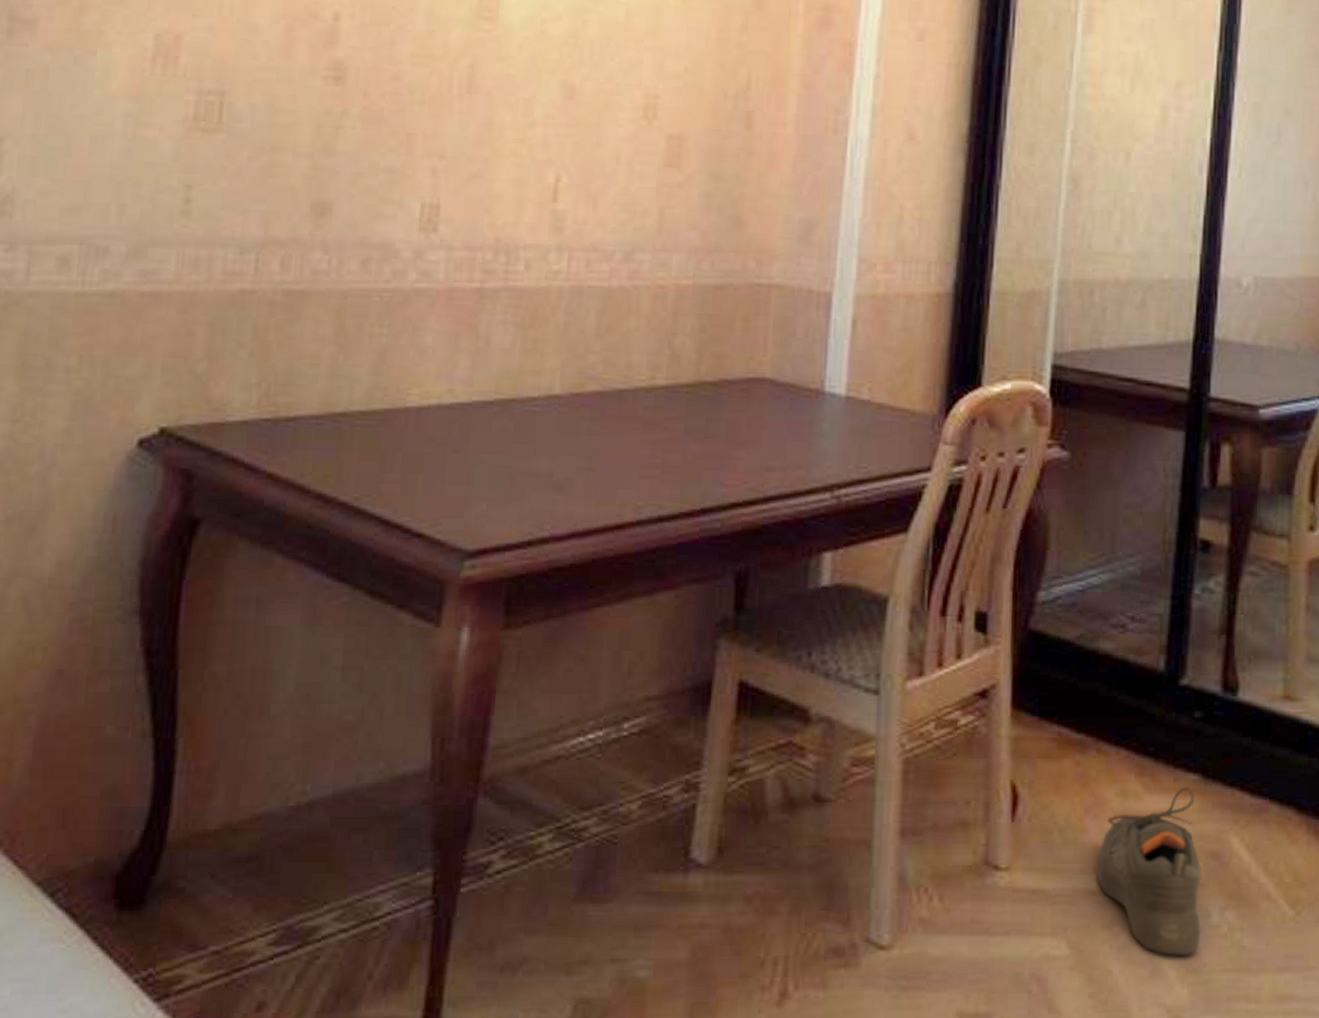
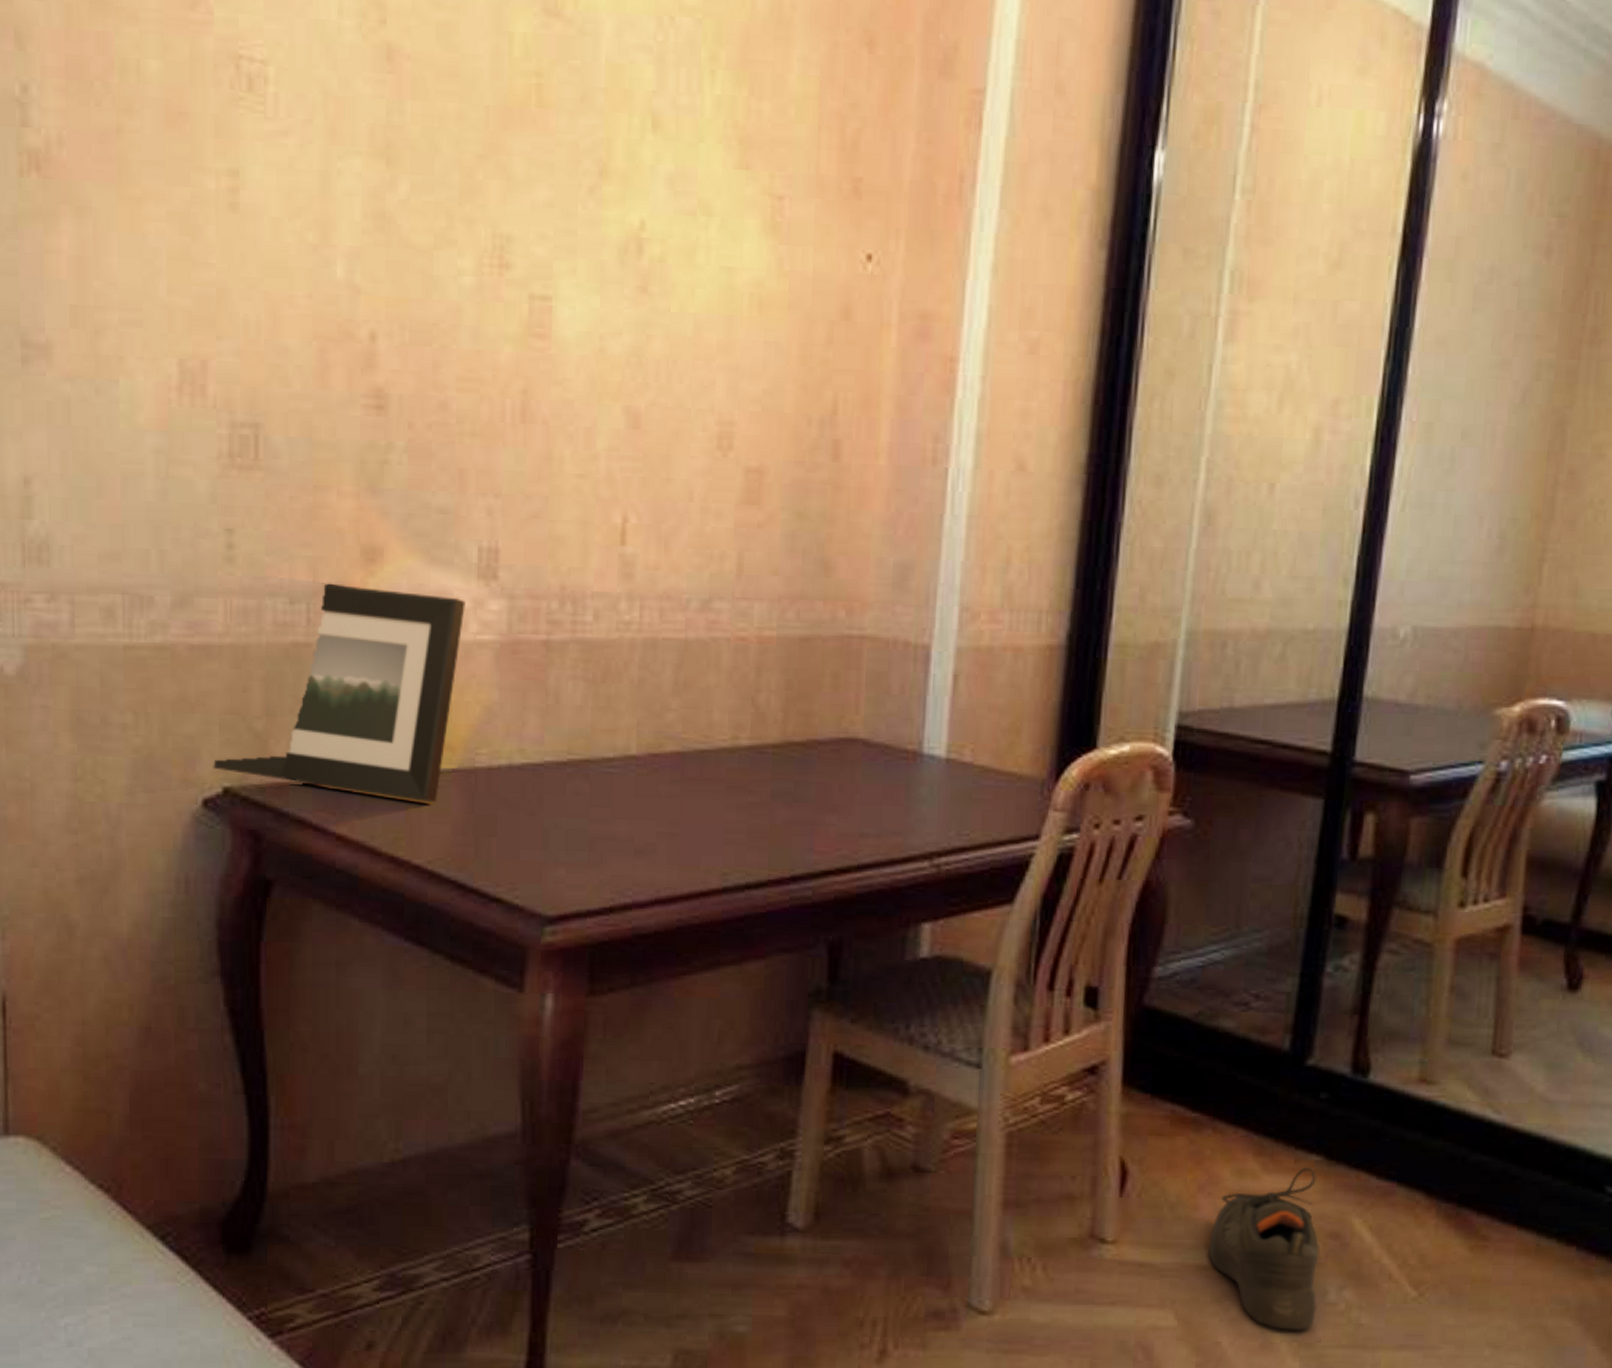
picture frame: none [151,235,406,441] -> present [213,582,465,803]

